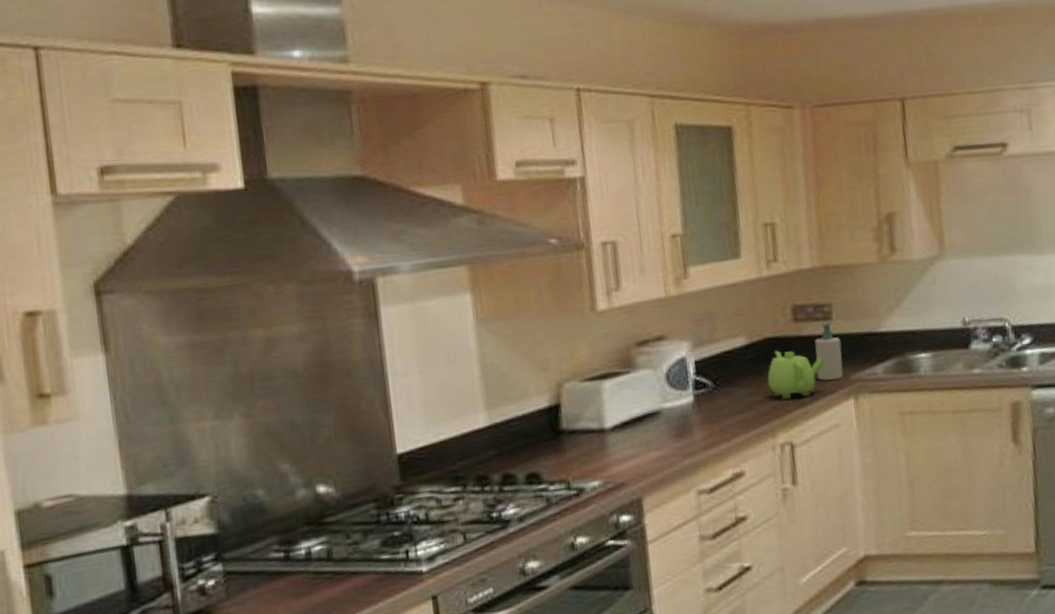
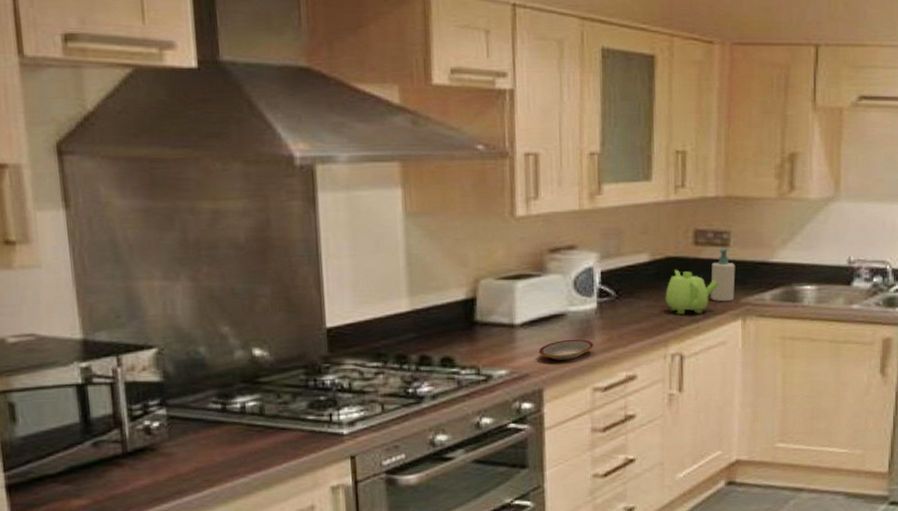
plate: none [633,437,695,464] -> present [538,339,594,360]

